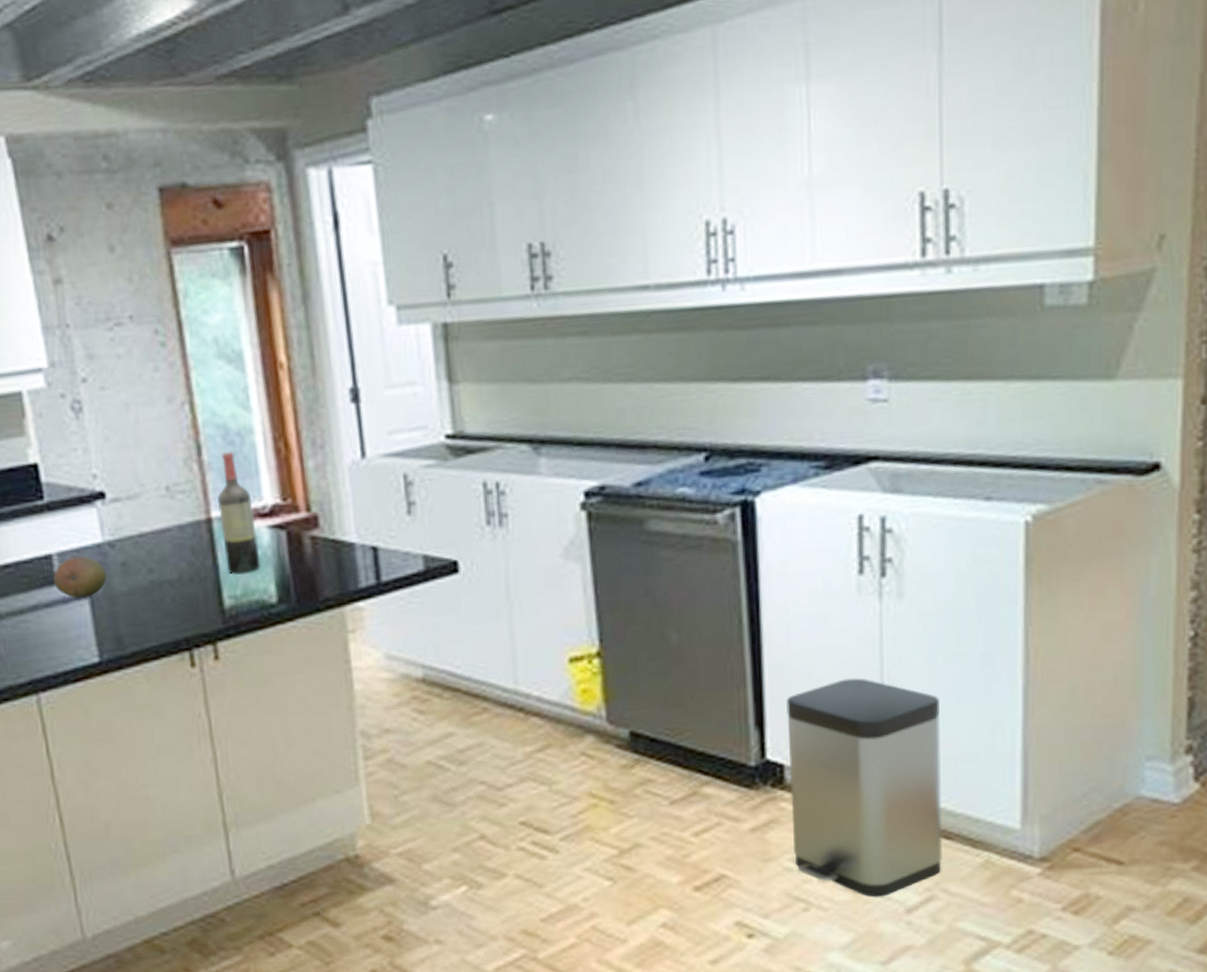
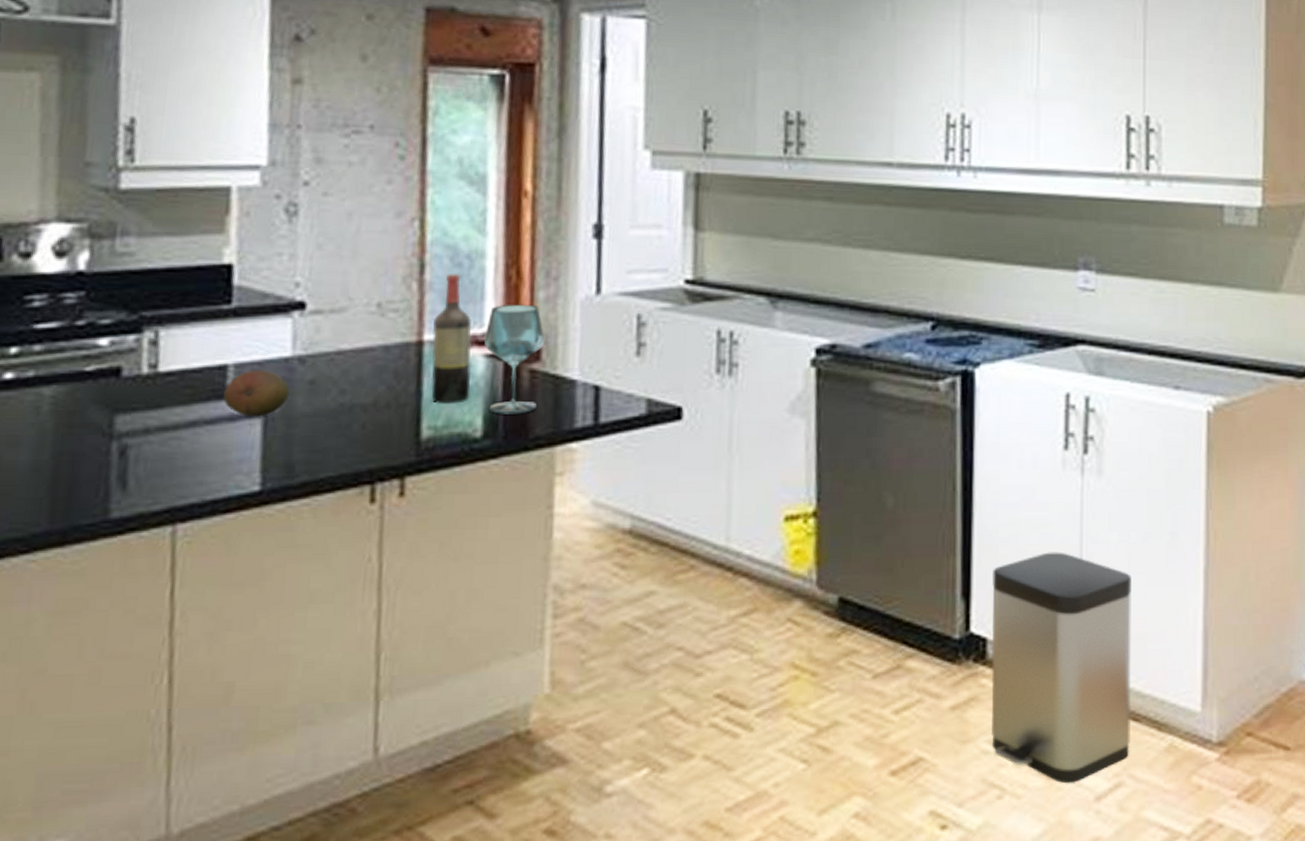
wine glass: none [264,474,323,580] -> present [483,304,545,414]

